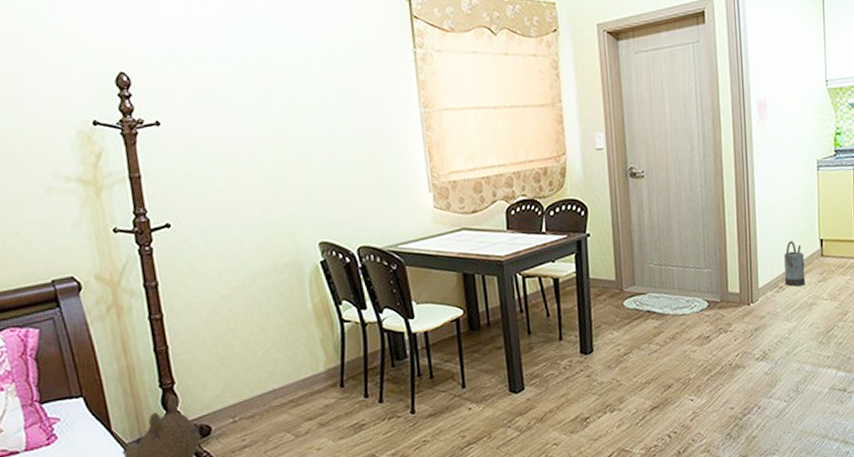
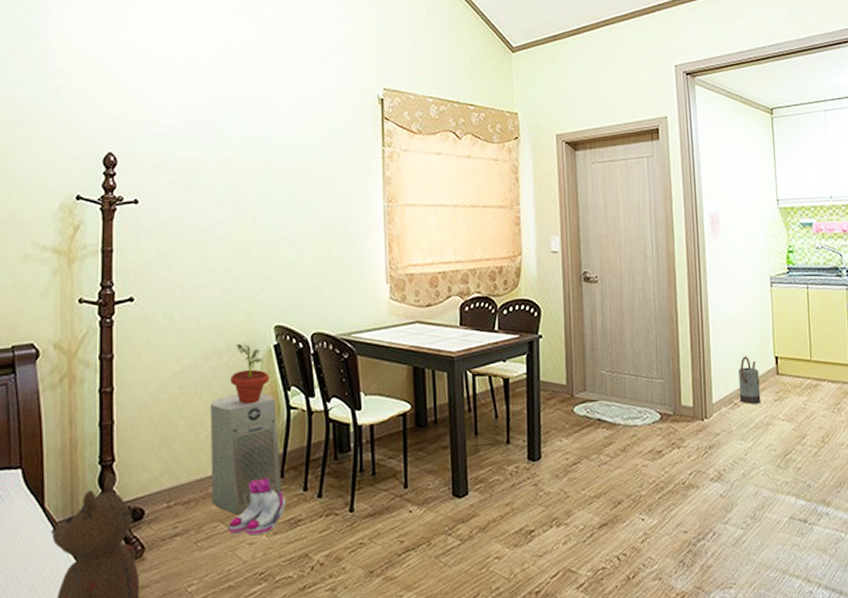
air purifier: none [262,309,344,425] -> present [210,393,282,515]
potted plant: none [280,261,320,321] -> present [230,343,270,404]
boots: none [295,388,349,442] -> present [229,477,287,536]

